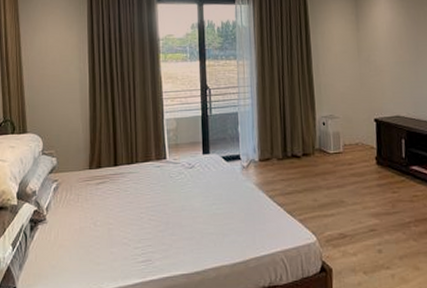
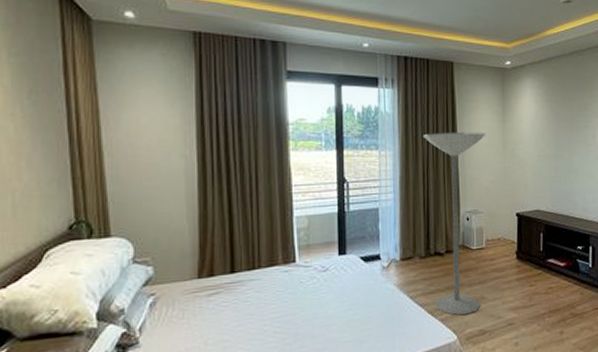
floor lamp: none [277,40,340,217] -> present [423,132,486,315]

